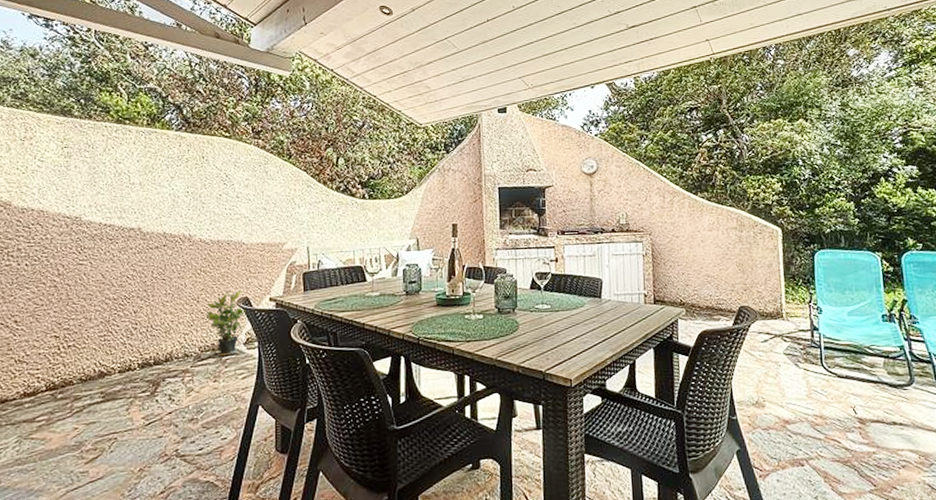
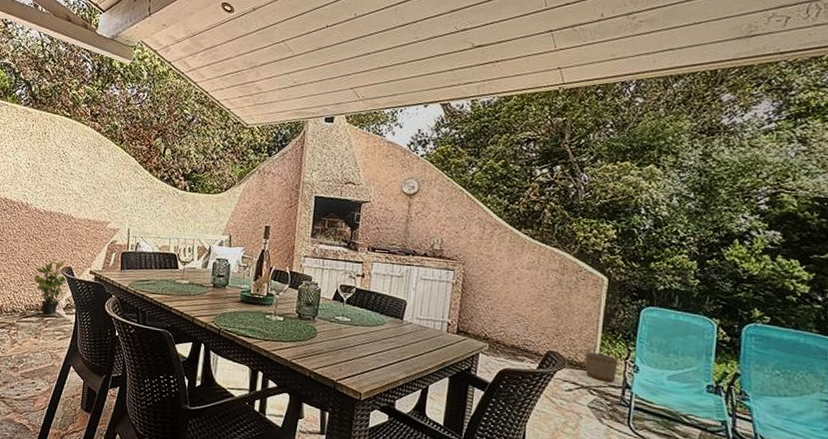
planter: none [773,301,804,327] -> present [585,352,619,381]

